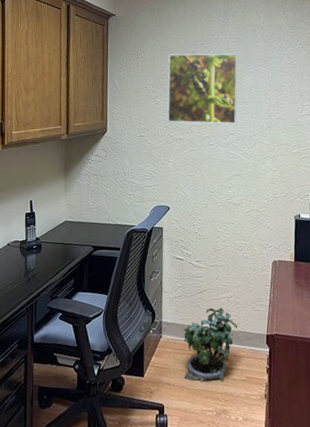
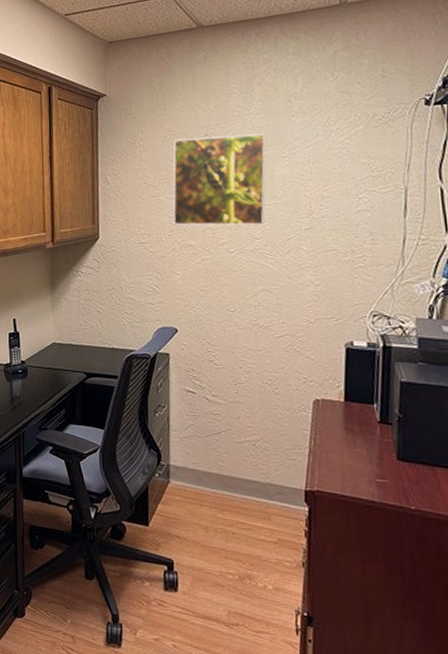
potted plant: present [183,307,237,383] -> none [196,452,266,541]

